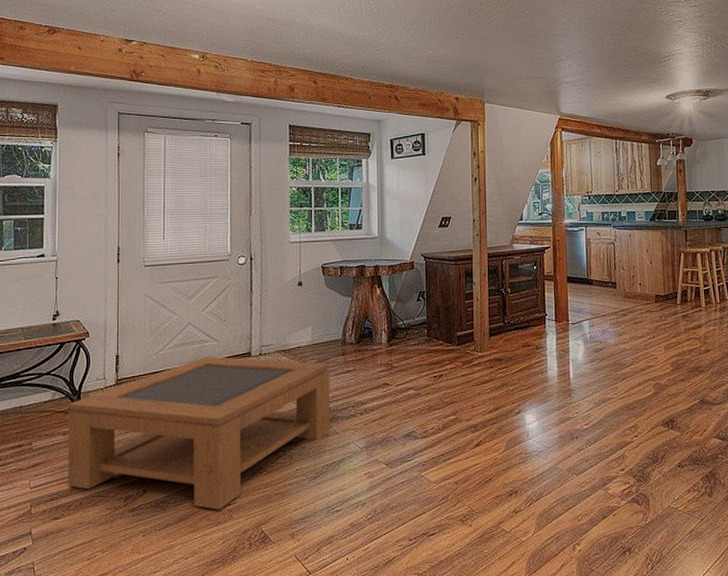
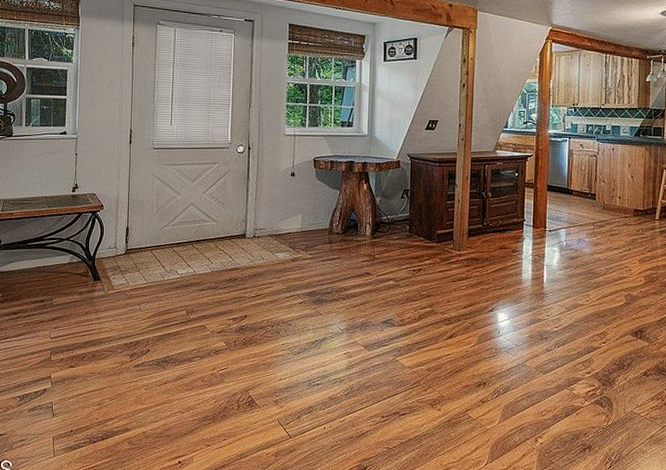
coffee table: present [67,356,330,510] -> none [82,235,317,373]

